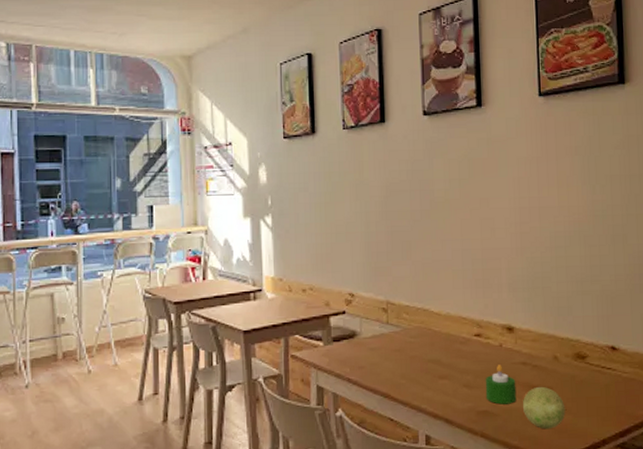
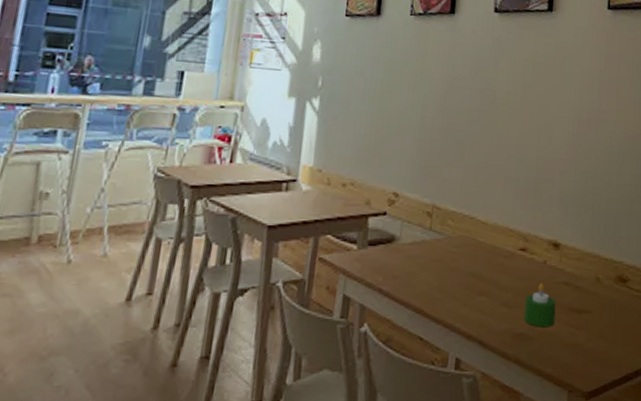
decorative ball: present [523,386,566,430] -> none [560,309,603,357]

